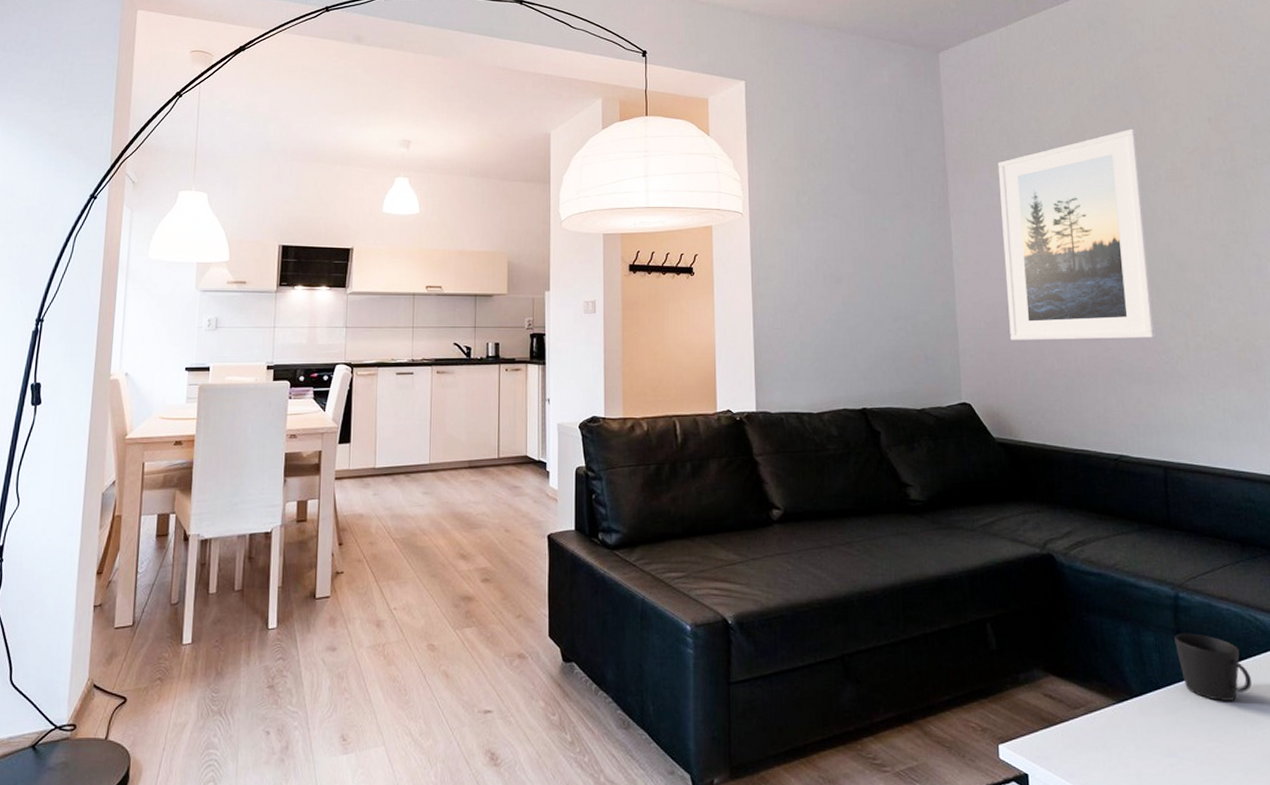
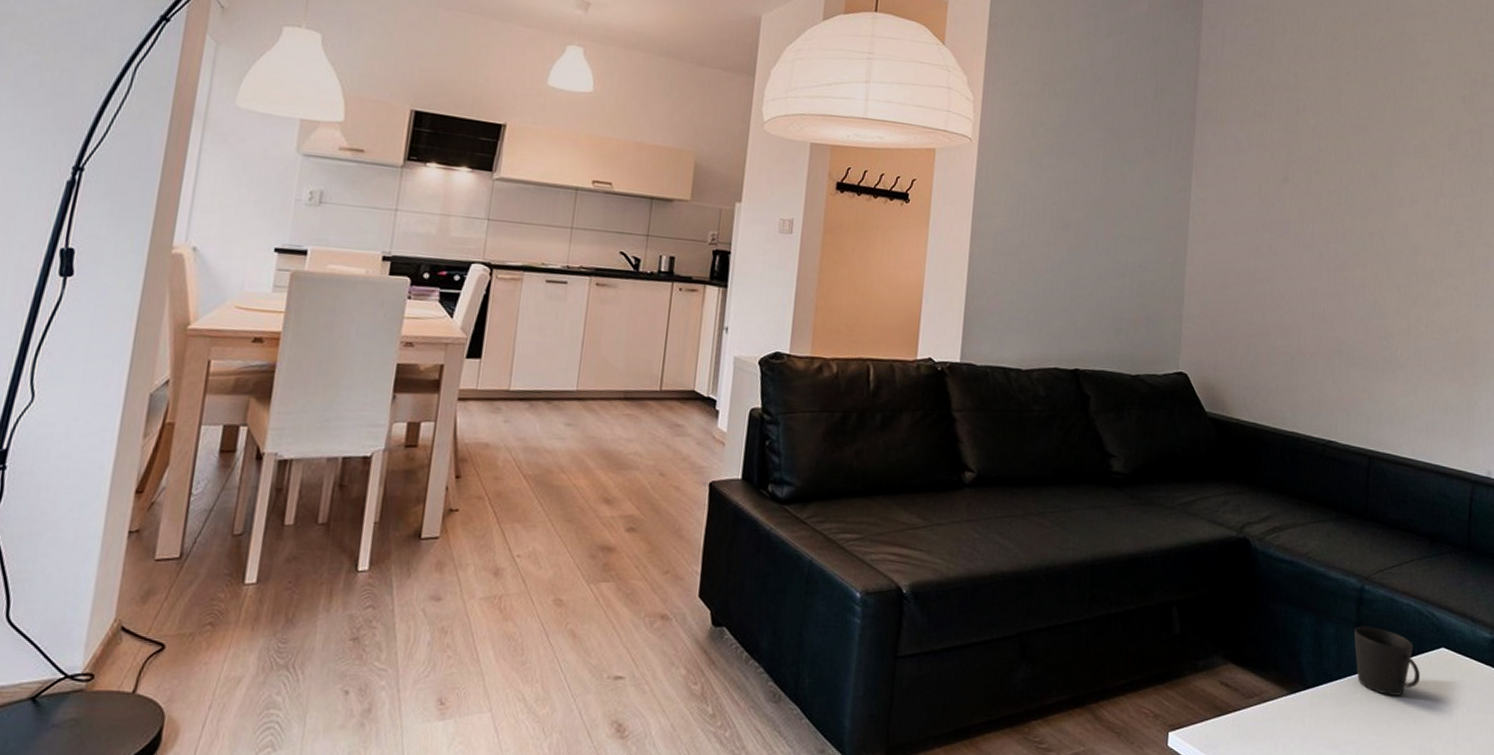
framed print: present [997,129,1155,341] -> none [1236,97,1392,321]

